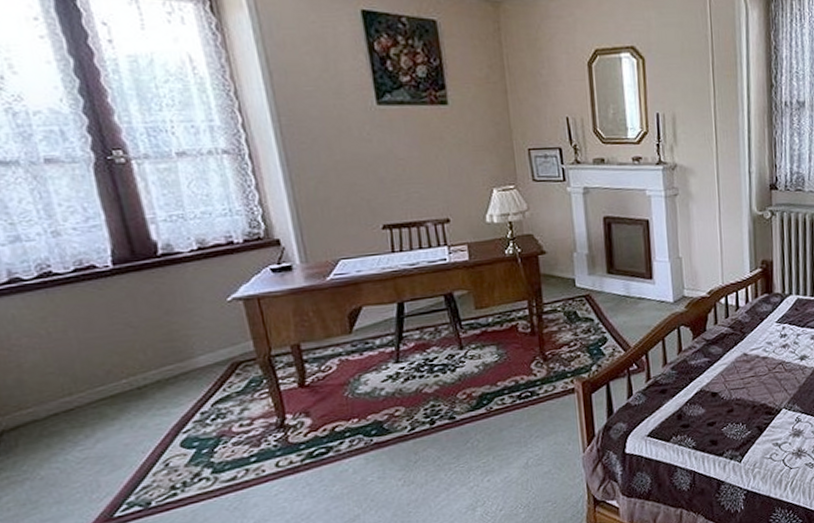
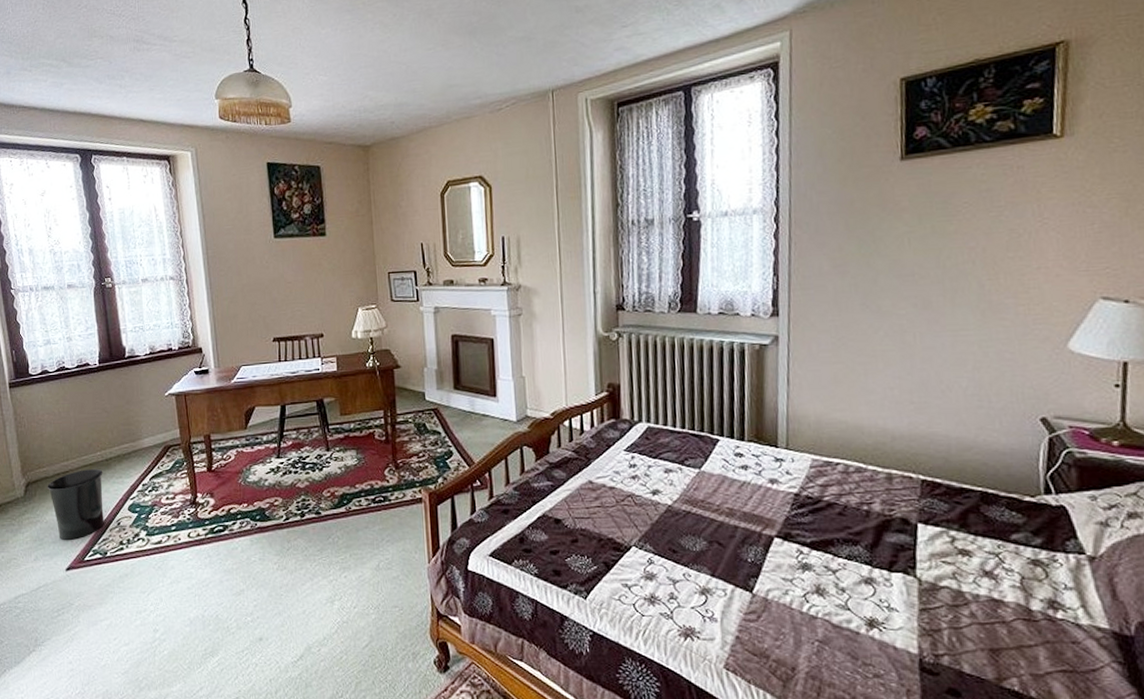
waste bin: none [37,401,143,498] -> present [47,469,104,540]

